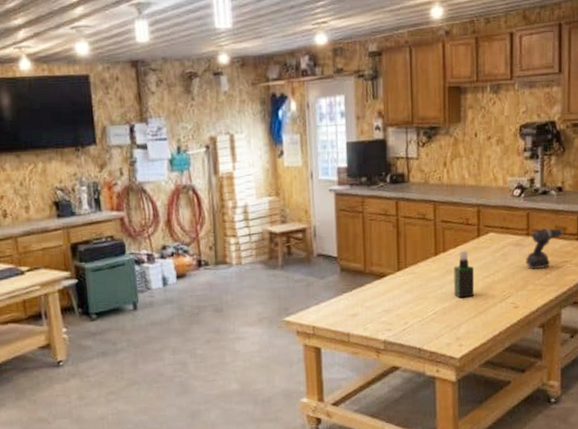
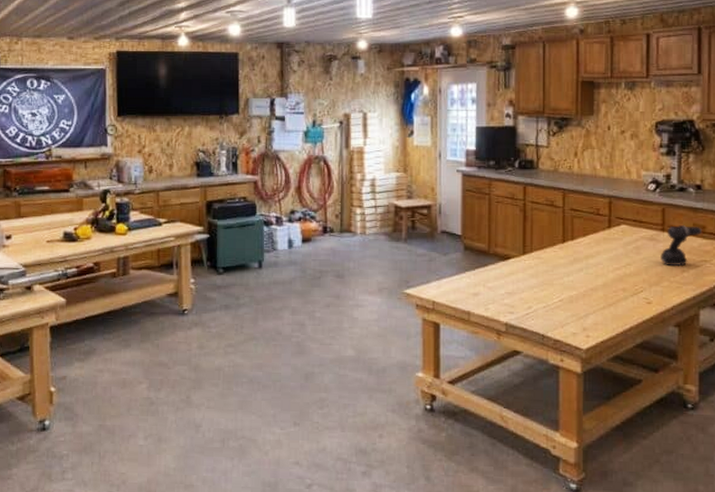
spray bottle: present [454,250,475,298] -> none [582,240,604,288]

